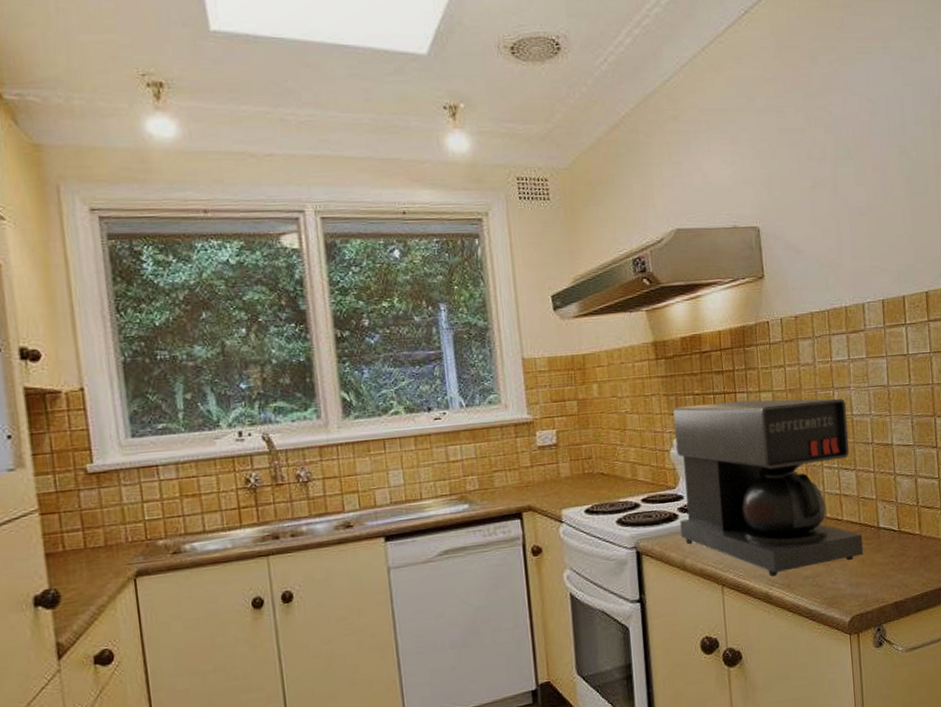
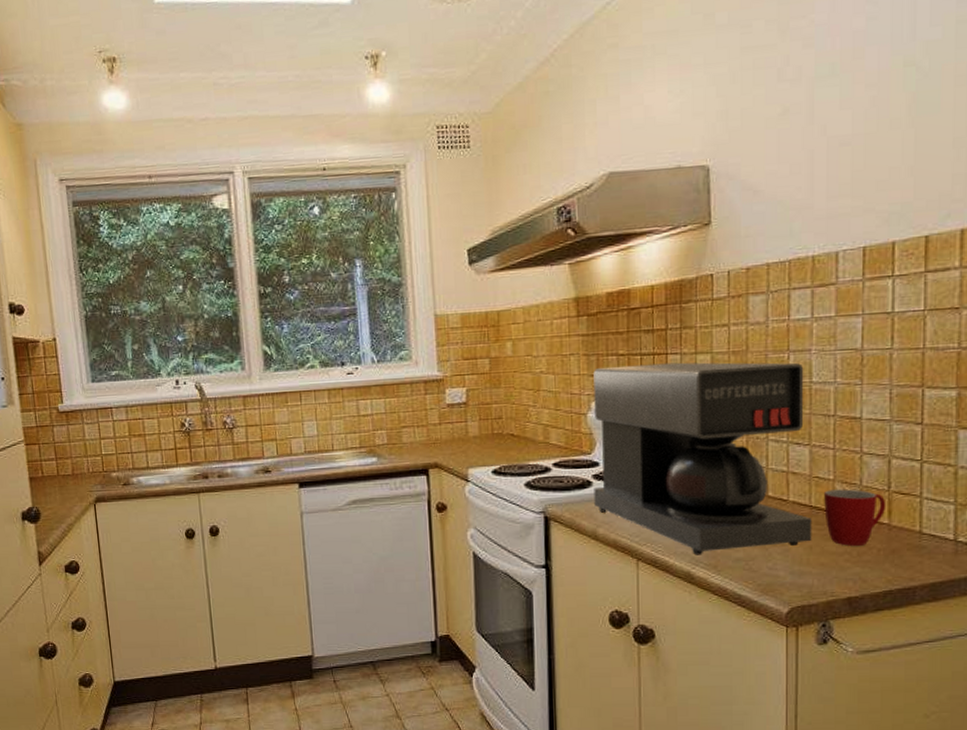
mug: none [870,506,917,557] -> present [824,489,887,546]

